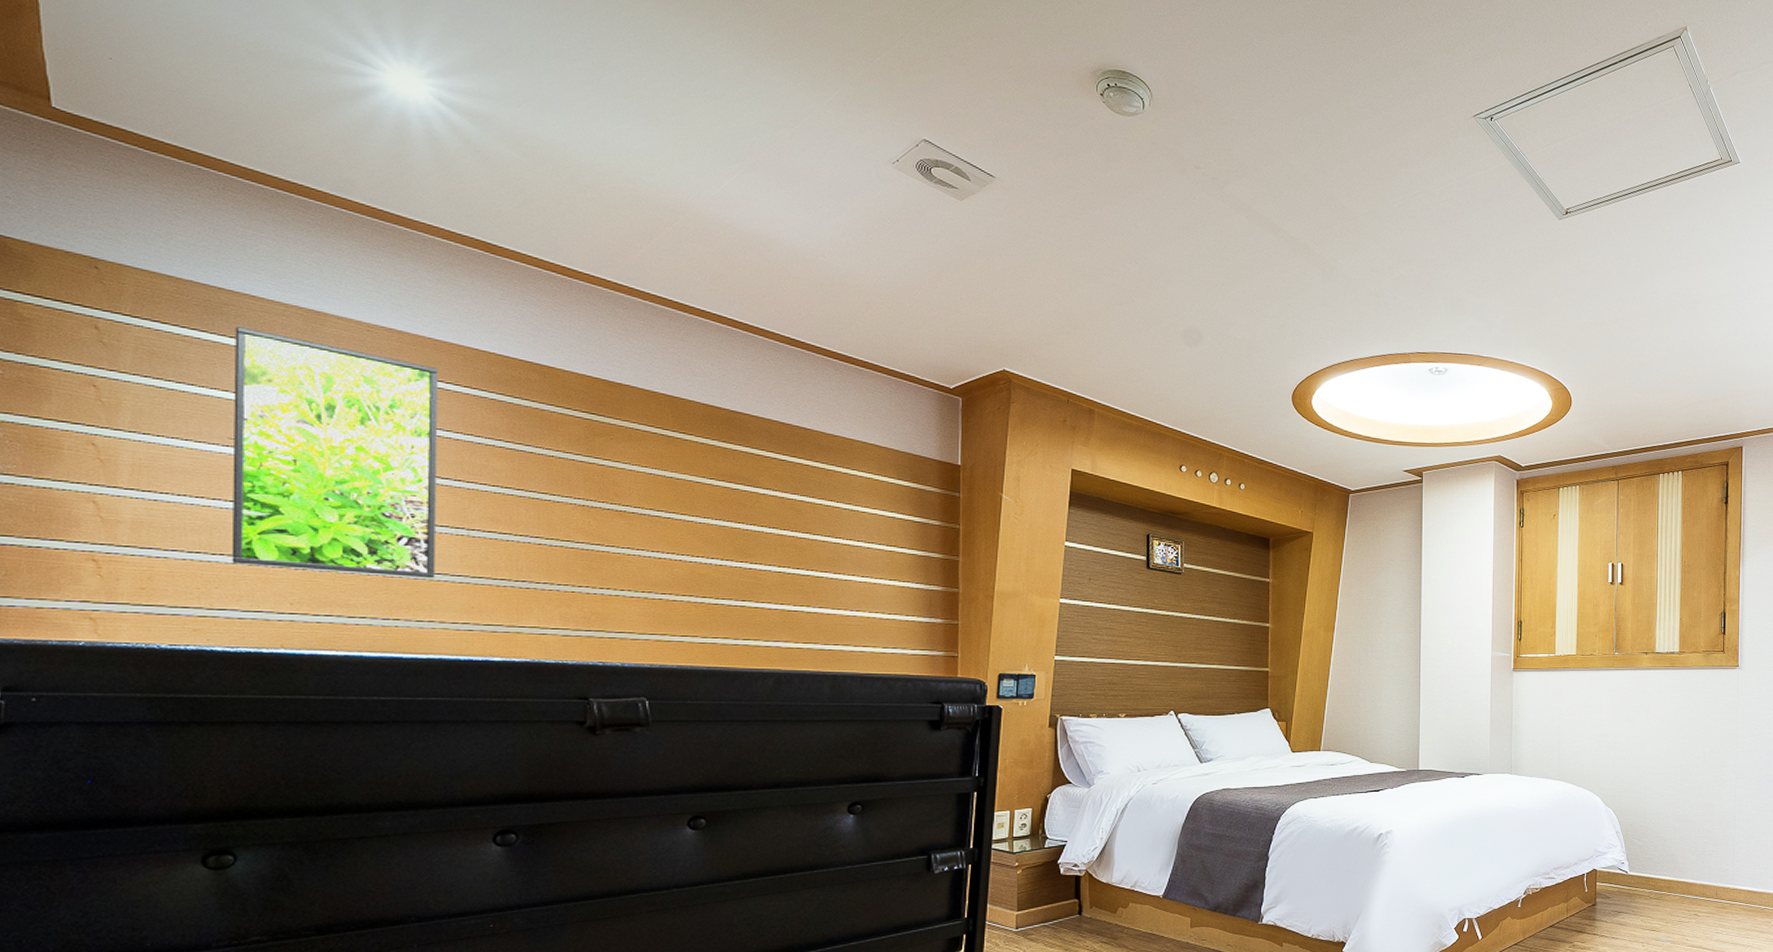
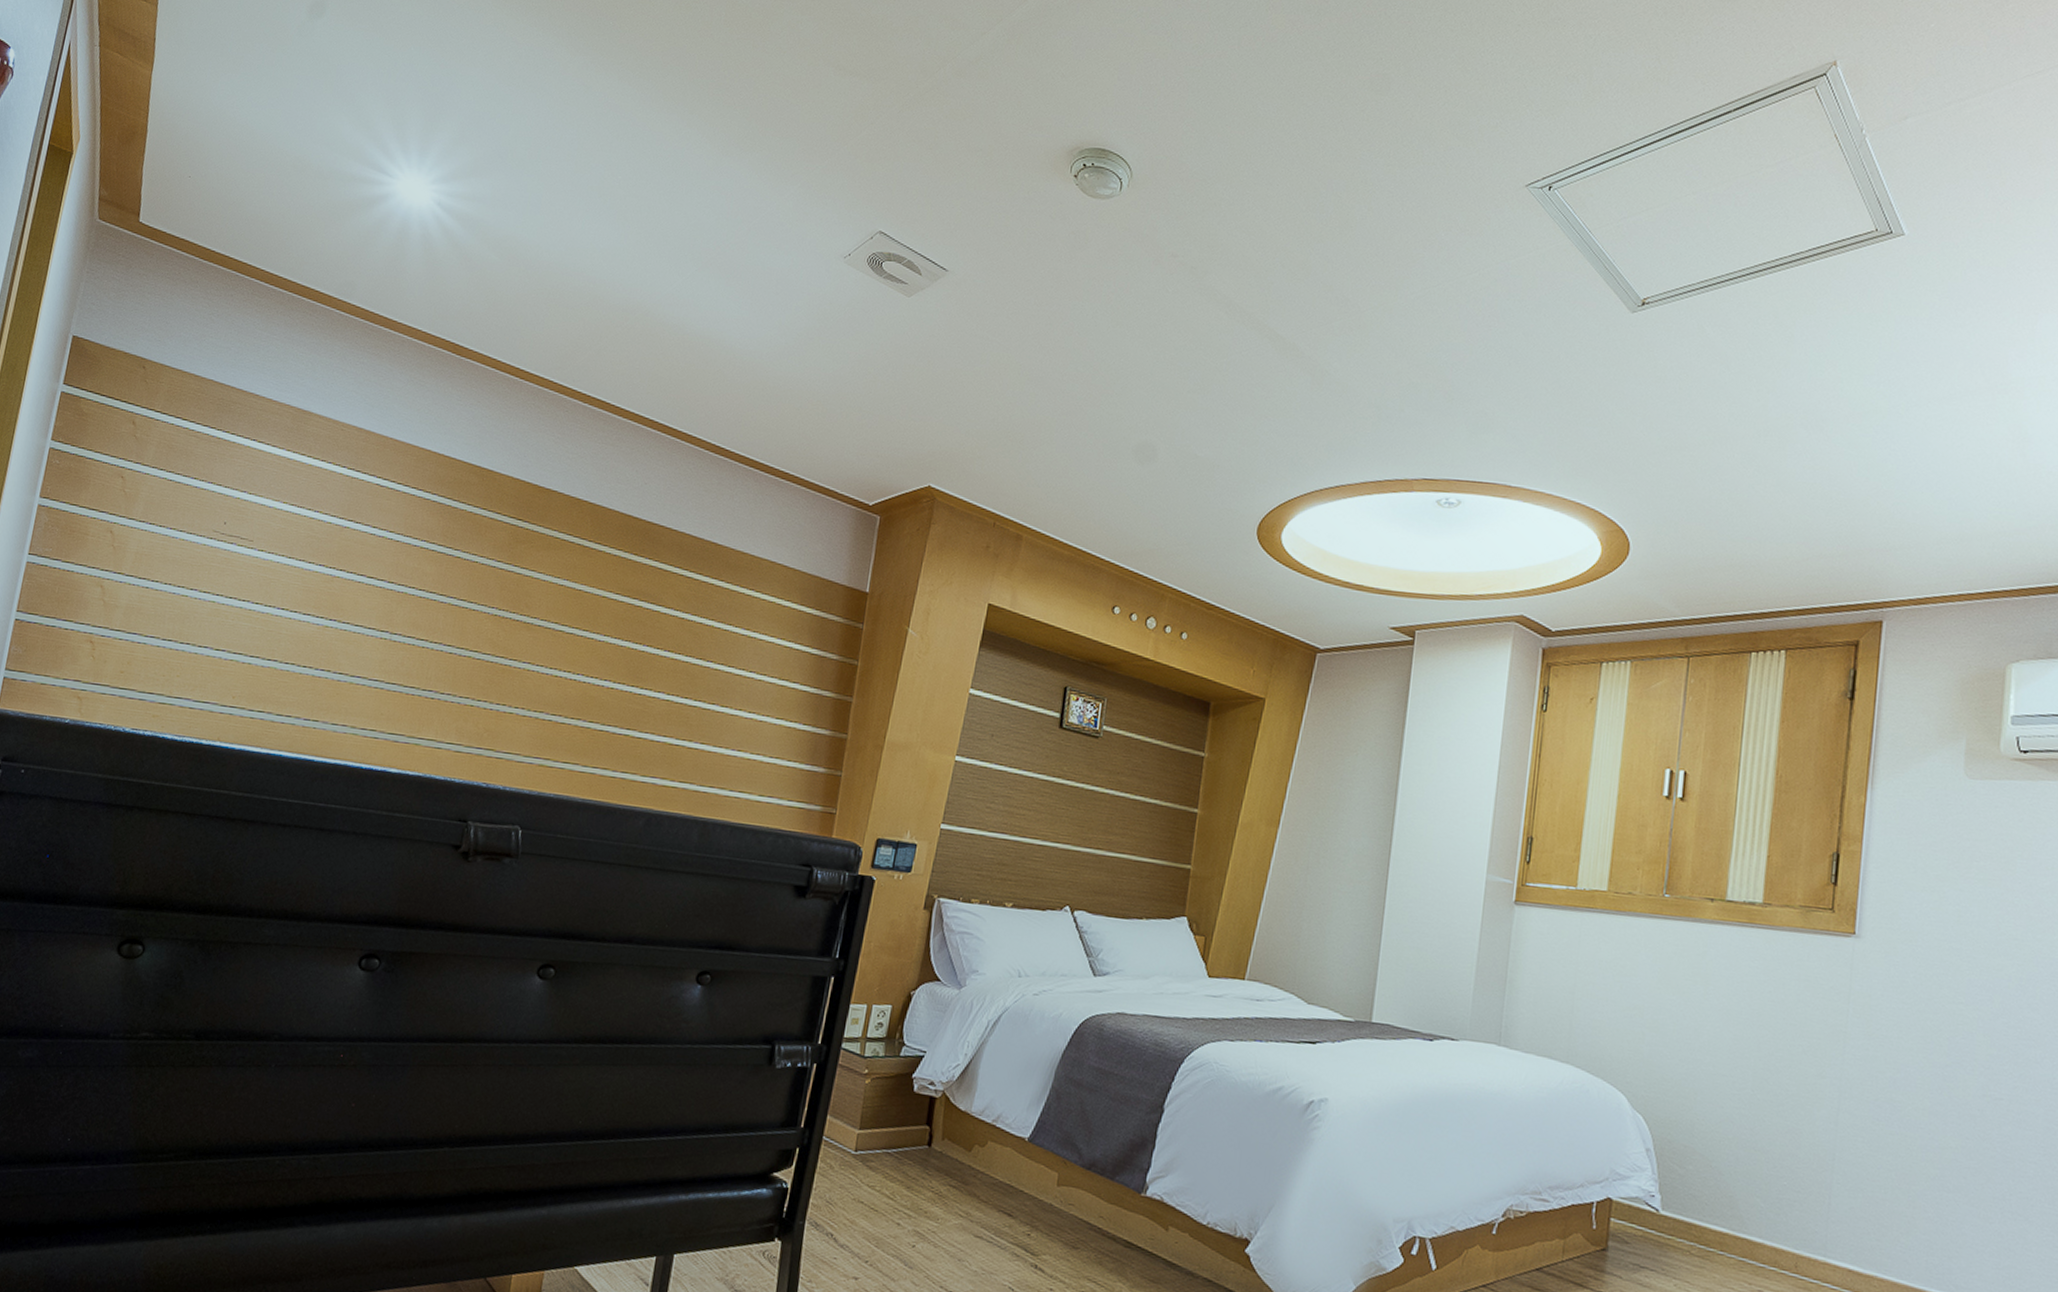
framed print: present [231,327,438,579] -> none [194,424,393,682]

